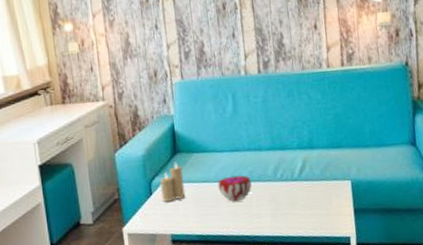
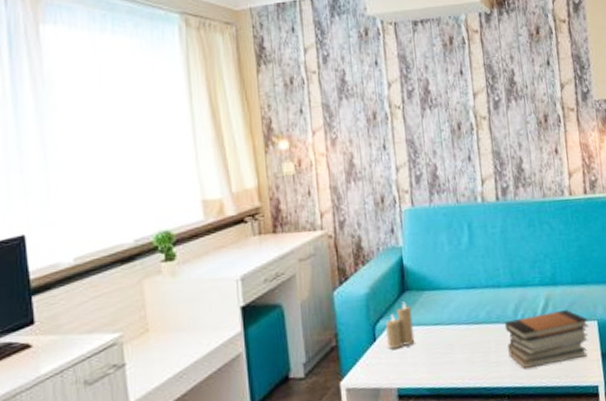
decorative bowl: present [218,175,252,202] -> none [451,316,490,348]
book stack: none [265,170,343,221] -> present [504,309,589,370]

